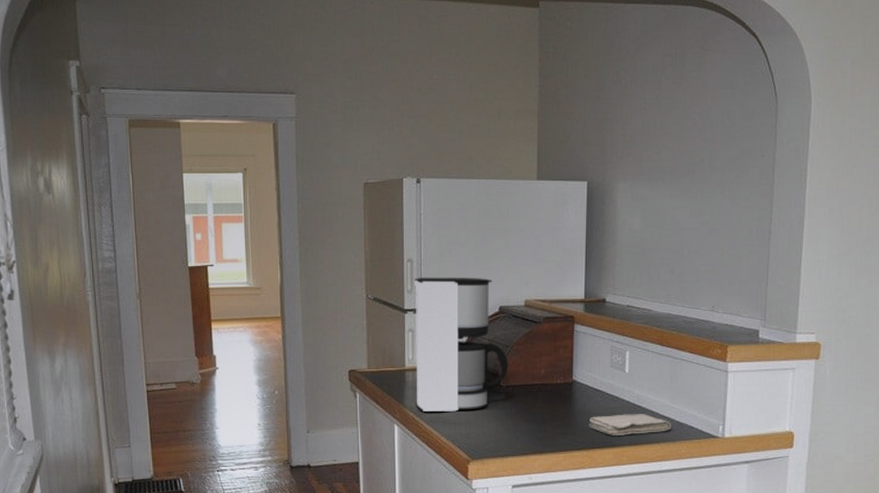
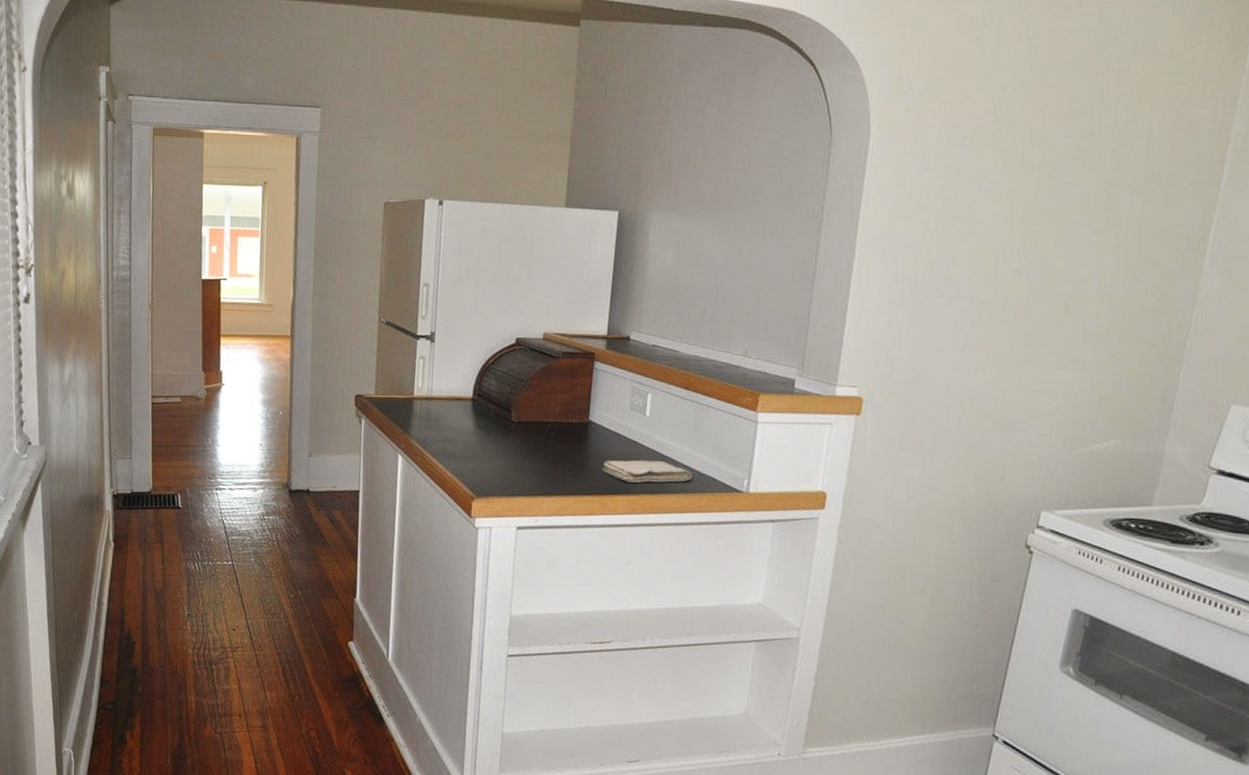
coffee maker: present [415,277,509,413] -> none [422,302,522,445]

